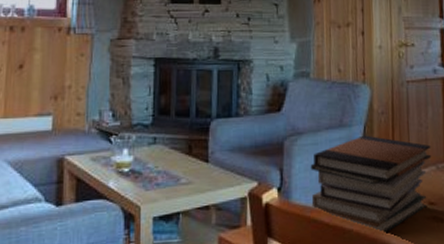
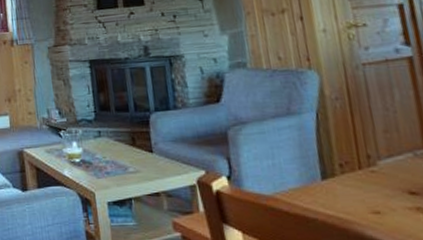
book stack: present [310,135,432,235] -> none [259,122,406,225]

